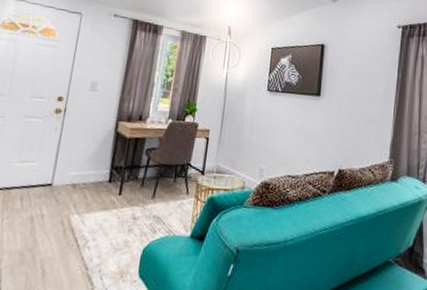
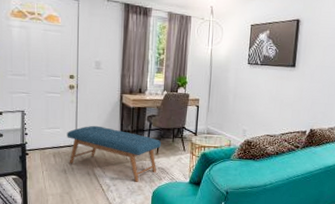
bench: none [40,159,160,237] -> present [67,125,161,183]

